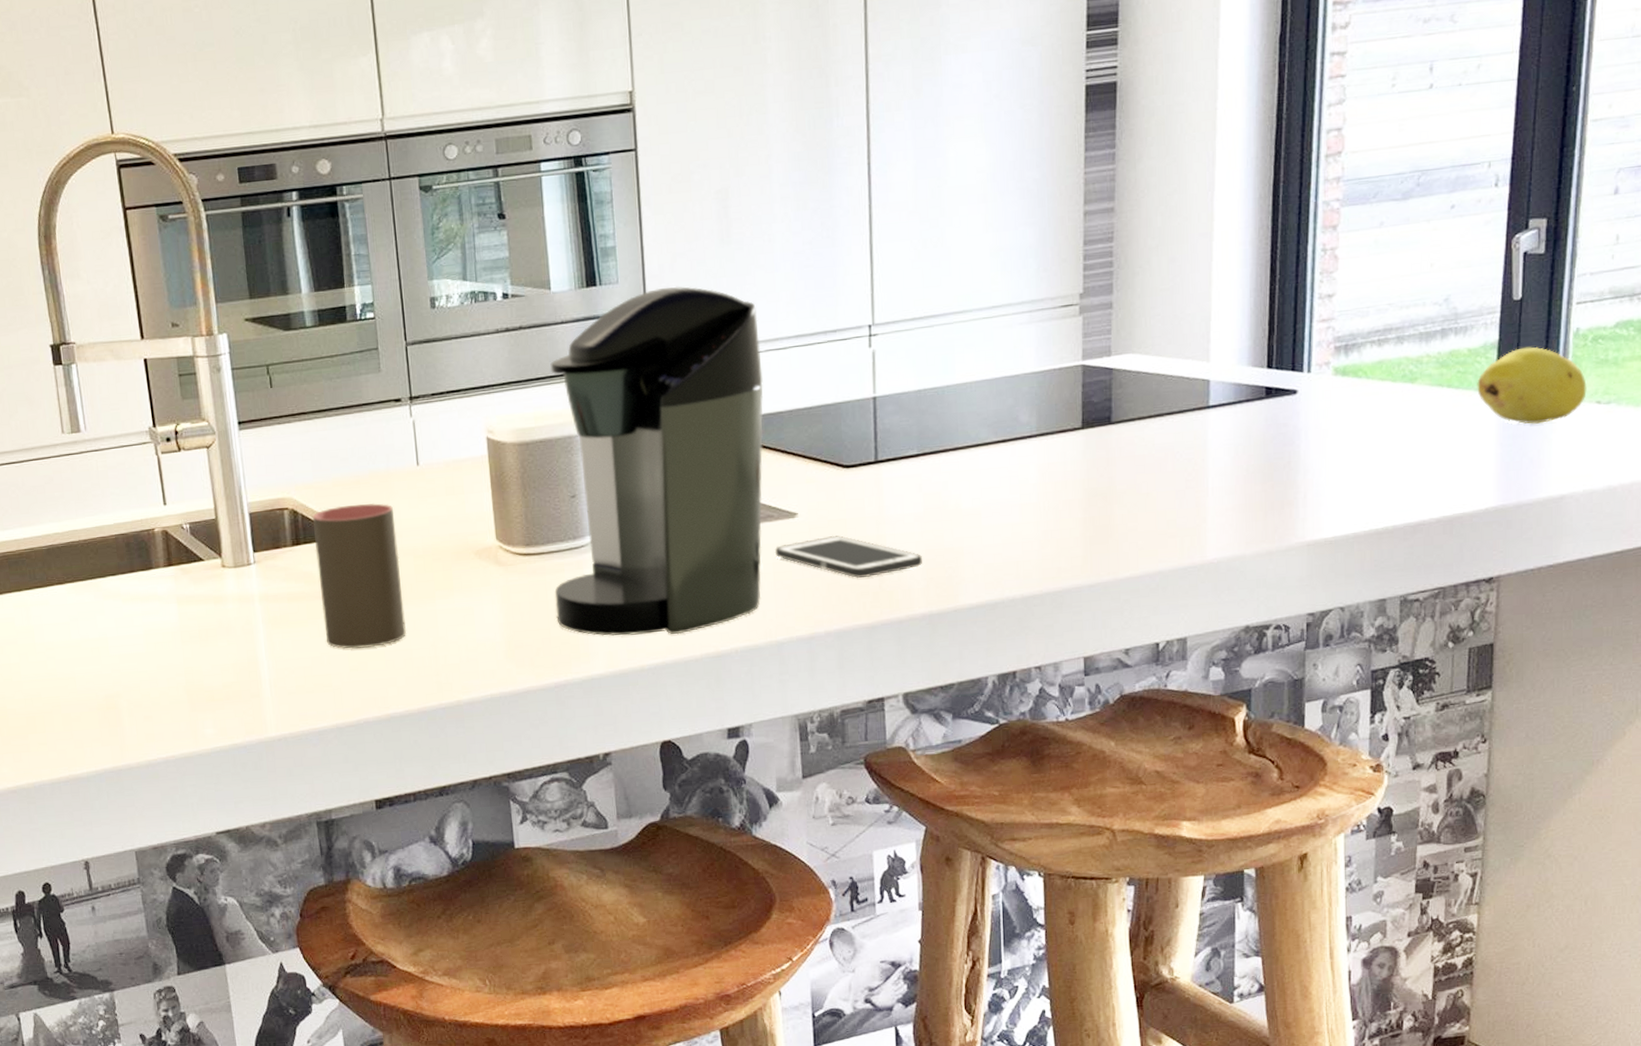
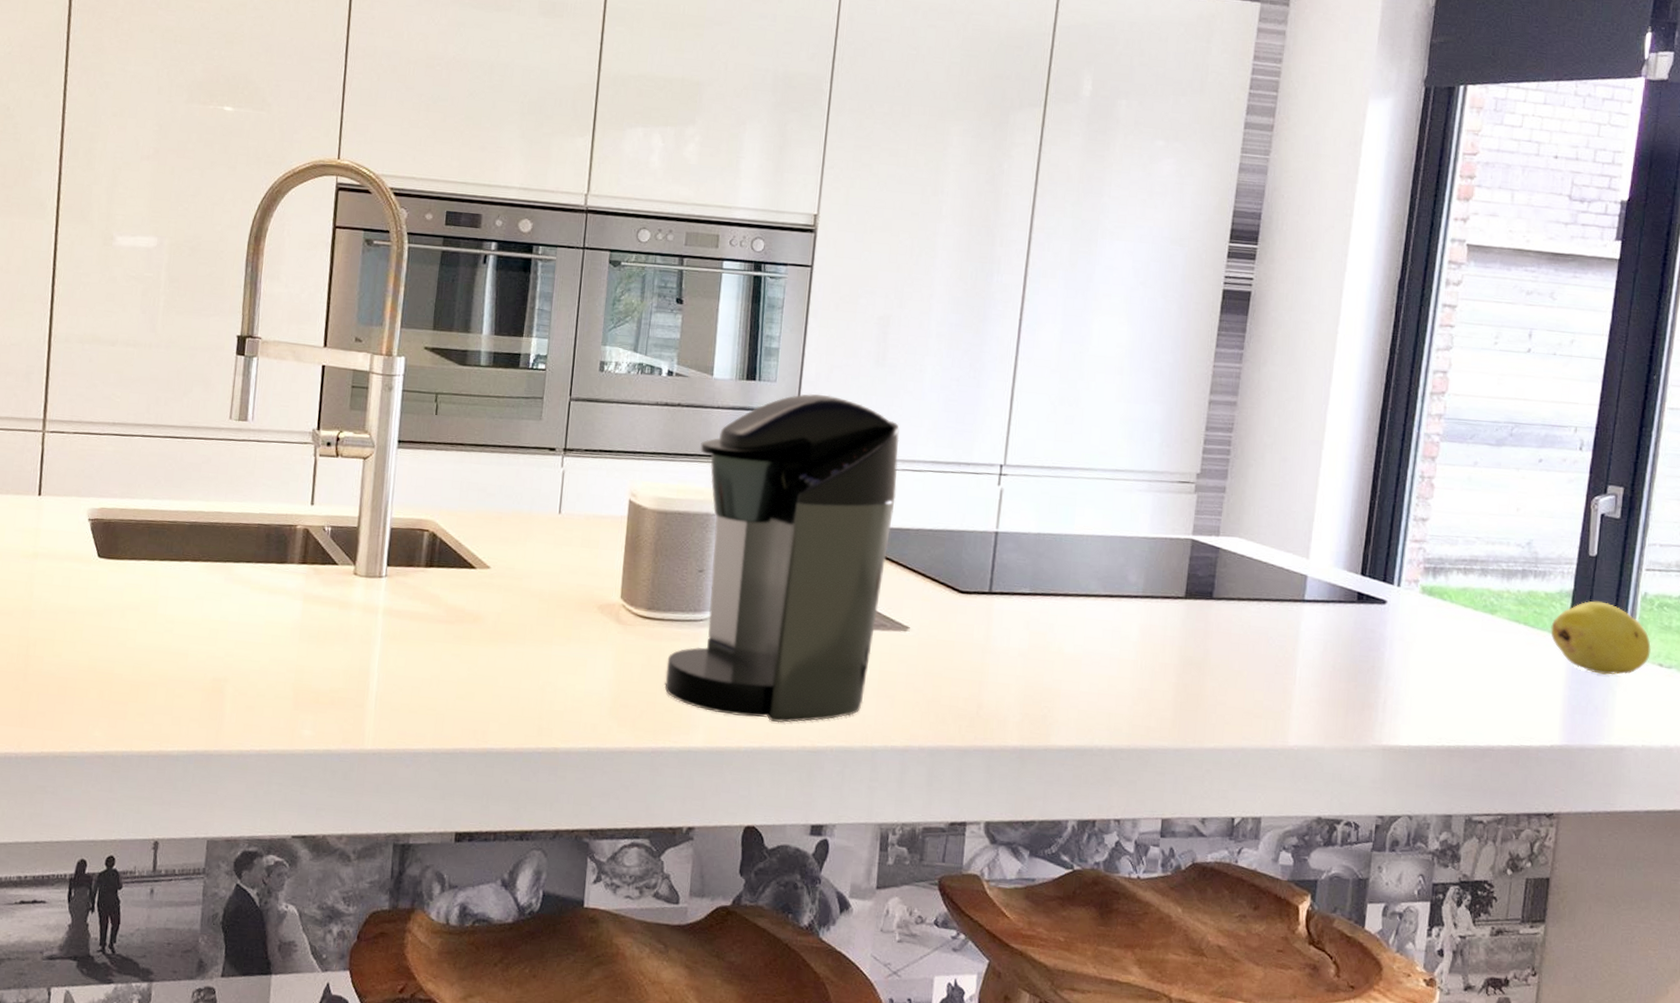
cup: present [312,502,407,649] -> none [440,537,528,680]
cell phone: present [774,535,922,578] -> none [882,654,1021,702]

